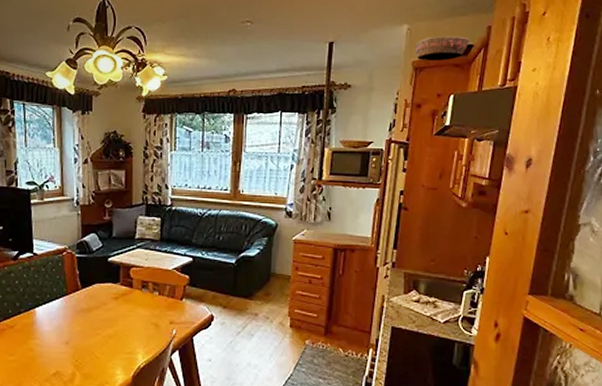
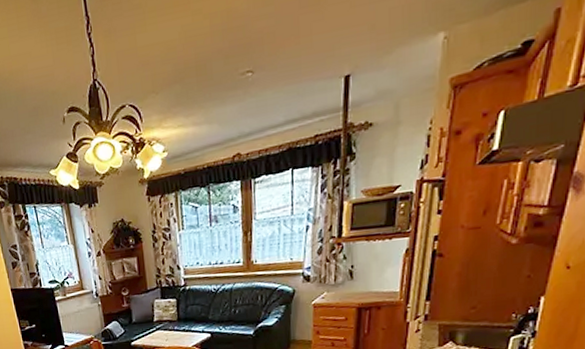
decorative basket: present [415,35,470,62] -> none [454,31,530,75]

